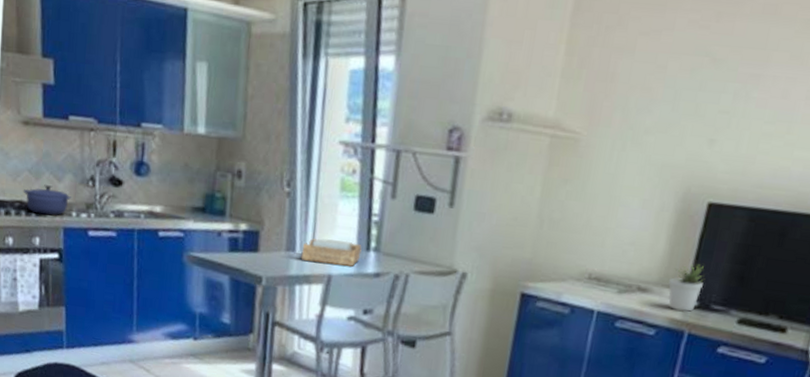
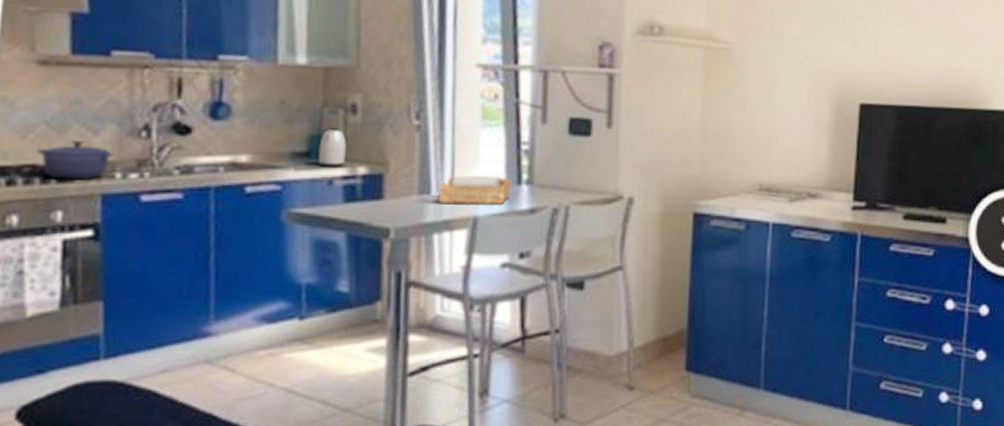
kettle: none [210,189,233,223] -> present [318,128,347,168]
potted plant: present [668,263,706,312] -> none [836,164,868,213]

